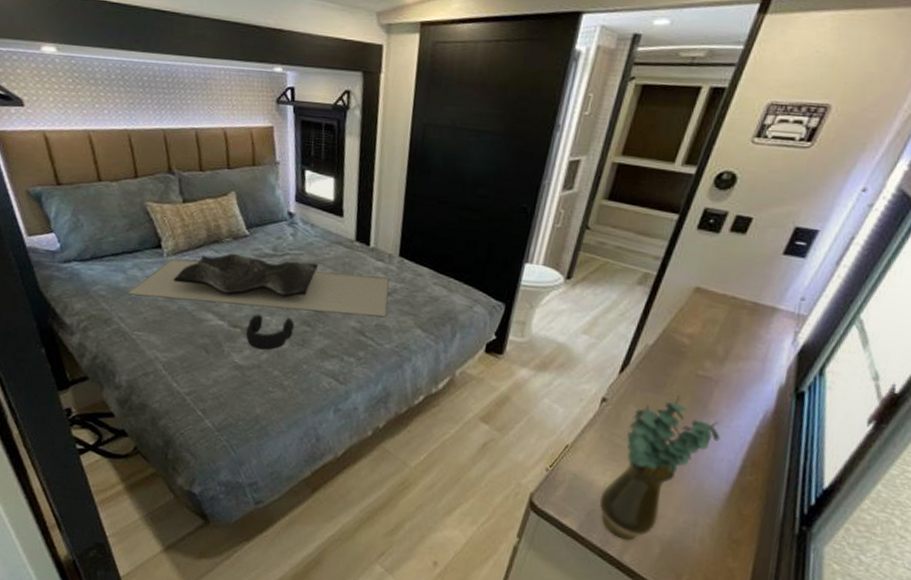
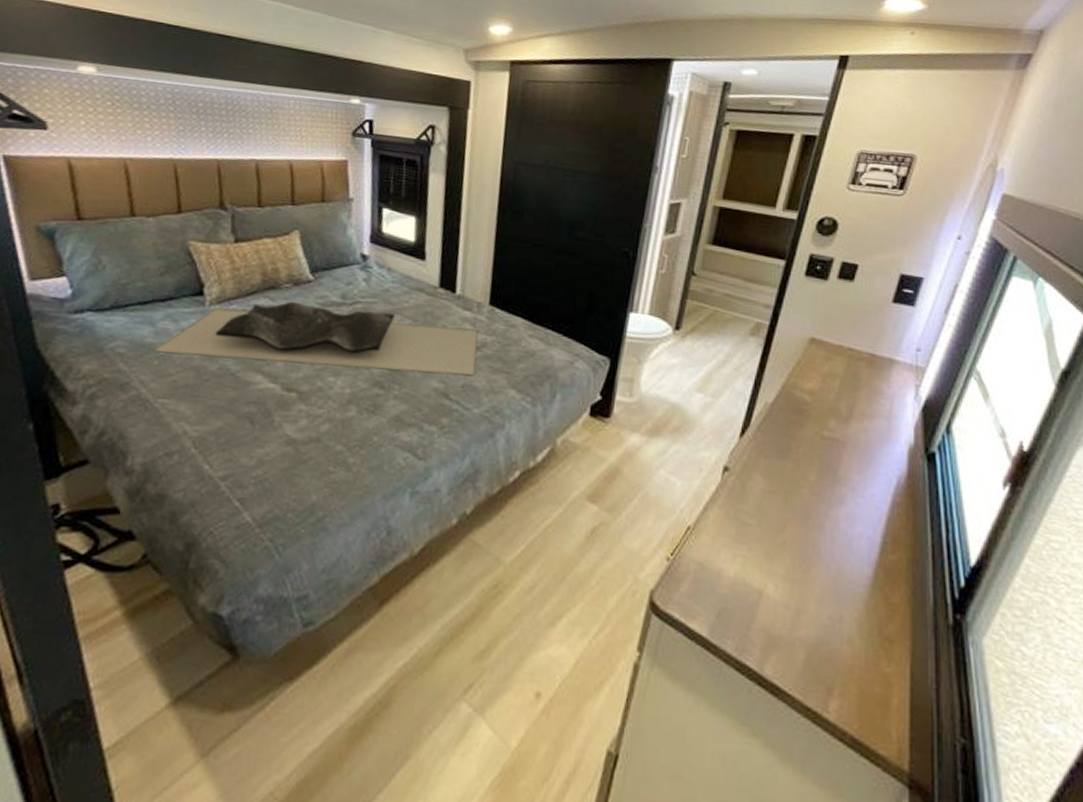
headphones: present [245,314,295,350] -> none [302,374,365,419]
vase: present [599,395,721,541] -> none [730,461,855,646]

